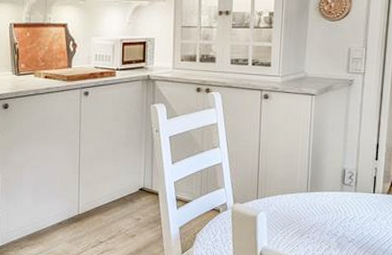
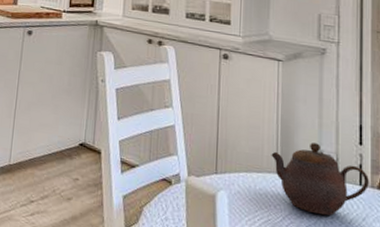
teapot: none [303,163,381,221] -> present [271,143,369,216]

